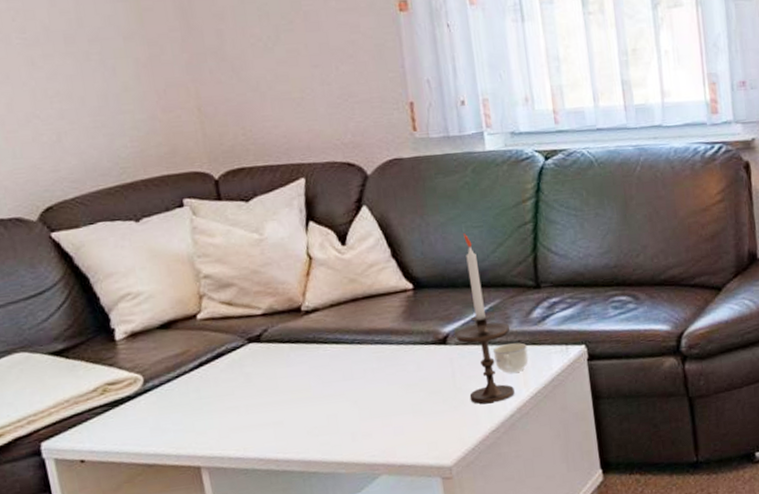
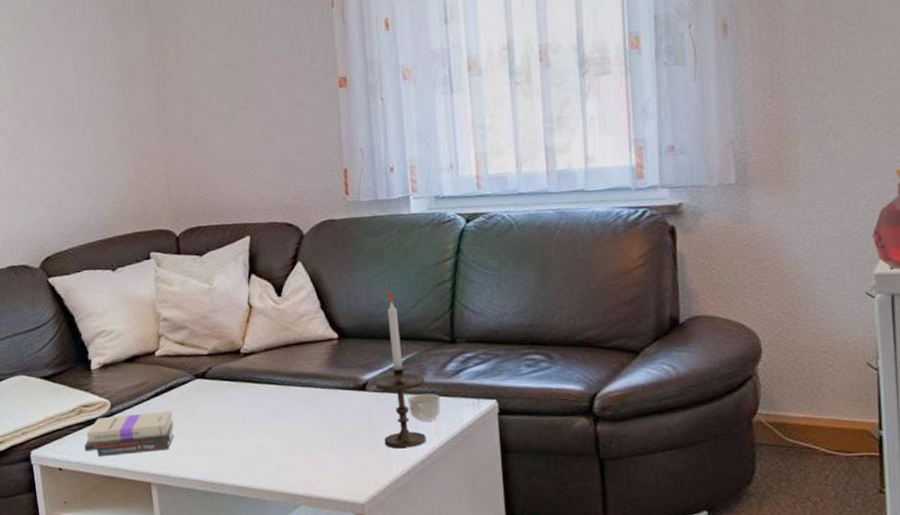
books: none [112,381,226,443] -> present [84,410,174,457]

